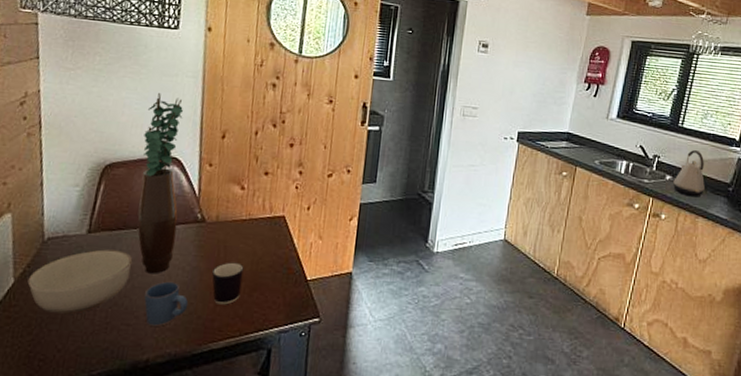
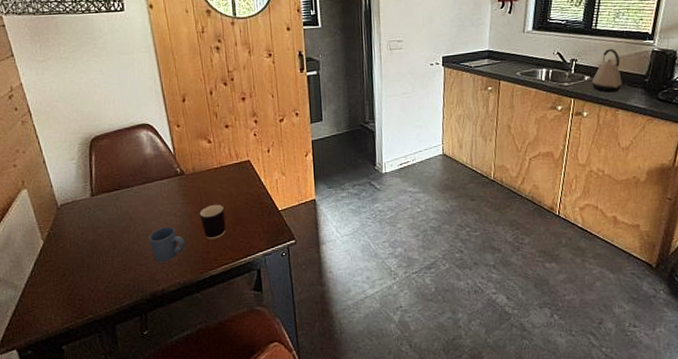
bowl: present [27,249,133,314] -> none [54,207,134,263]
vase: present [137,93,183,274] -> none [115,70,165,223]

